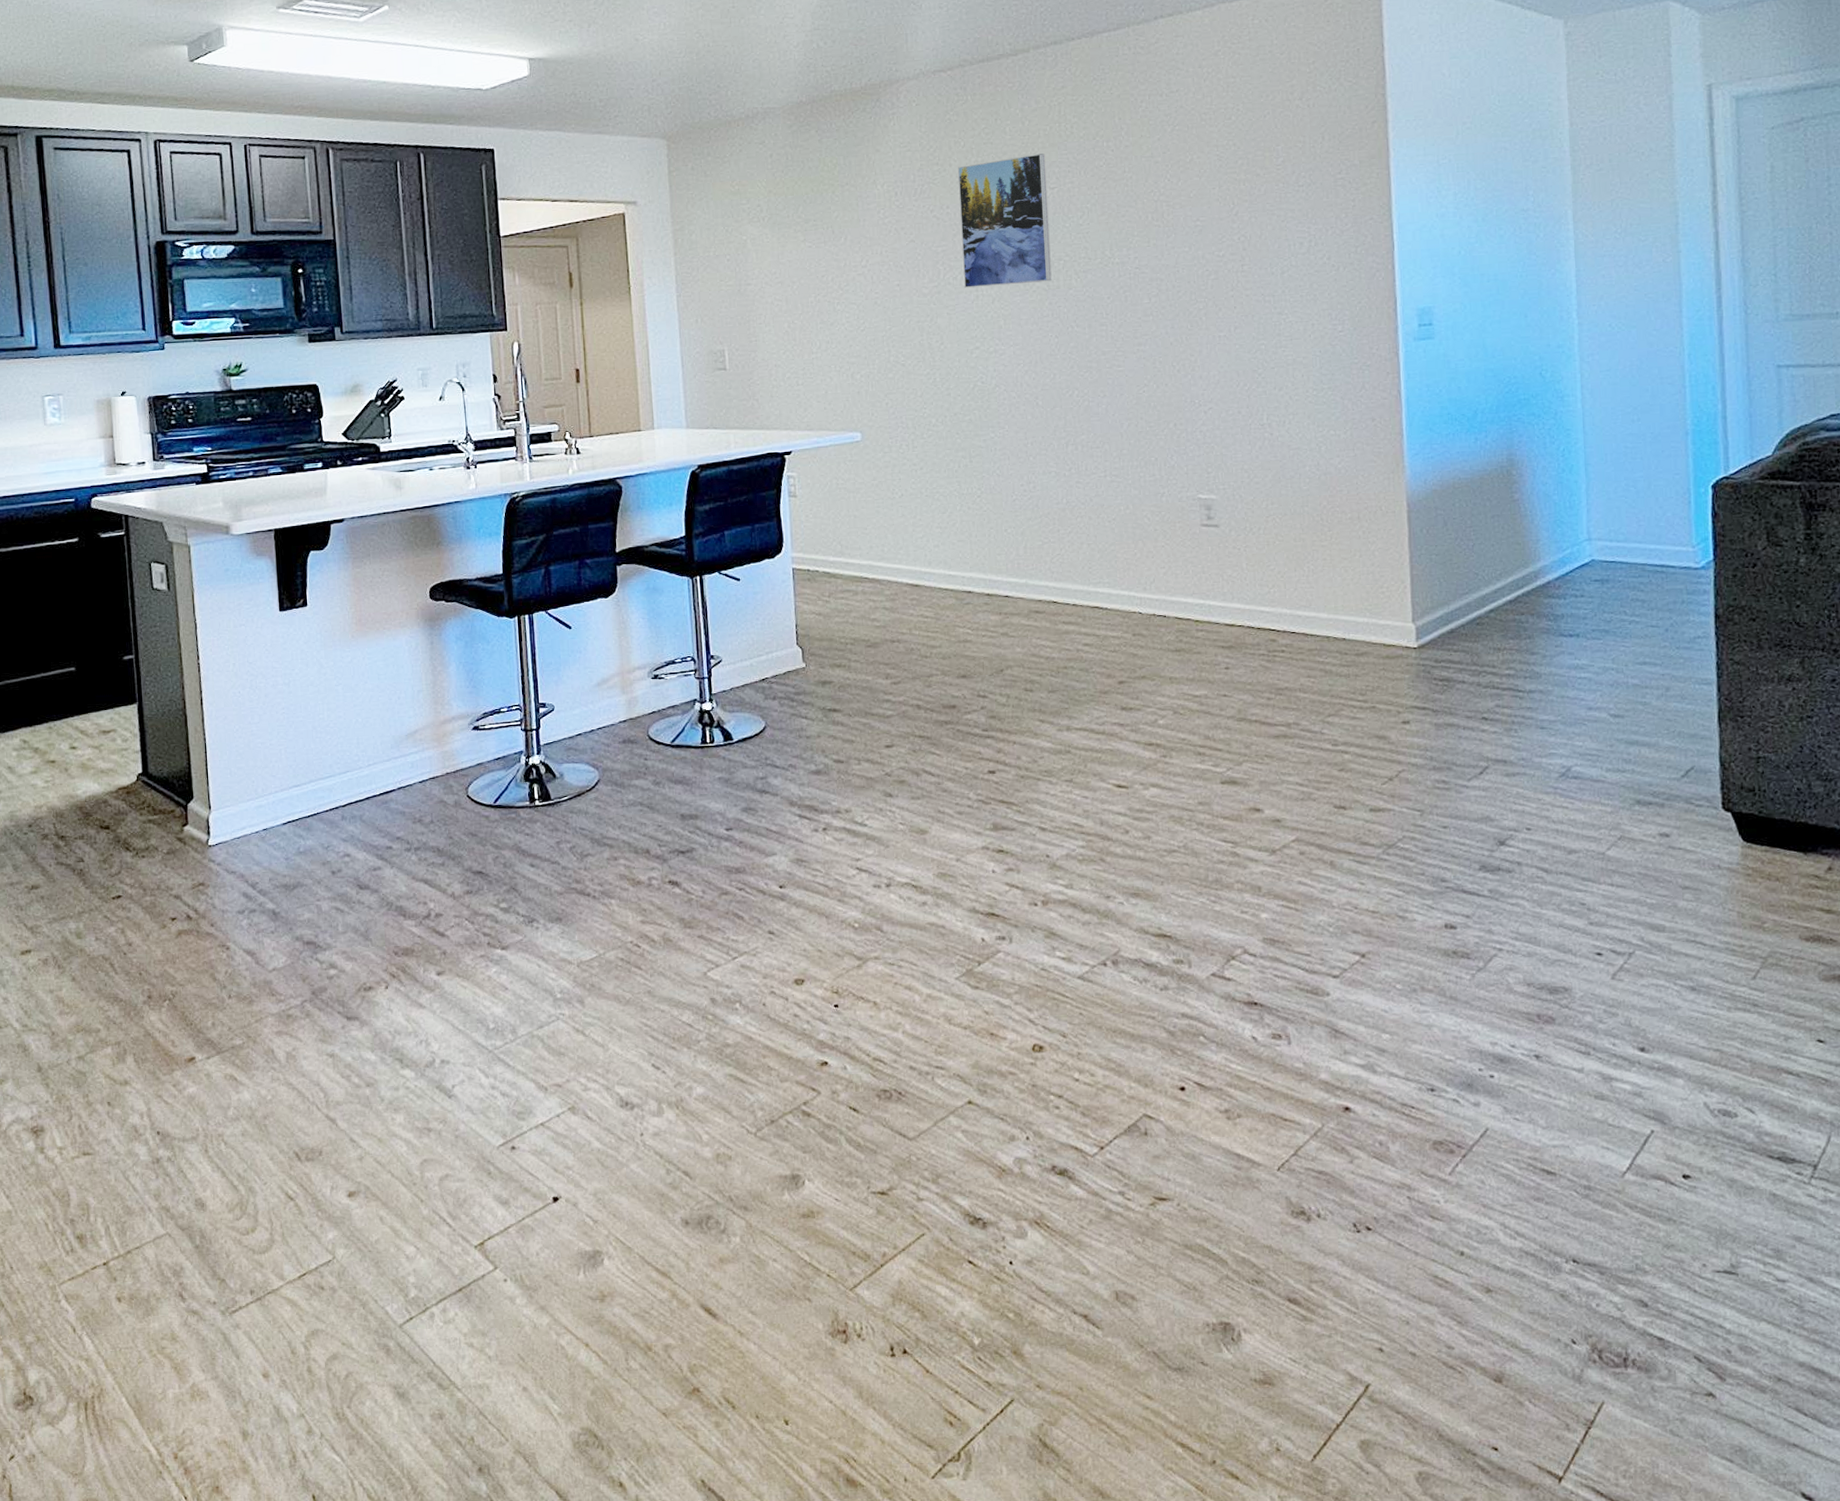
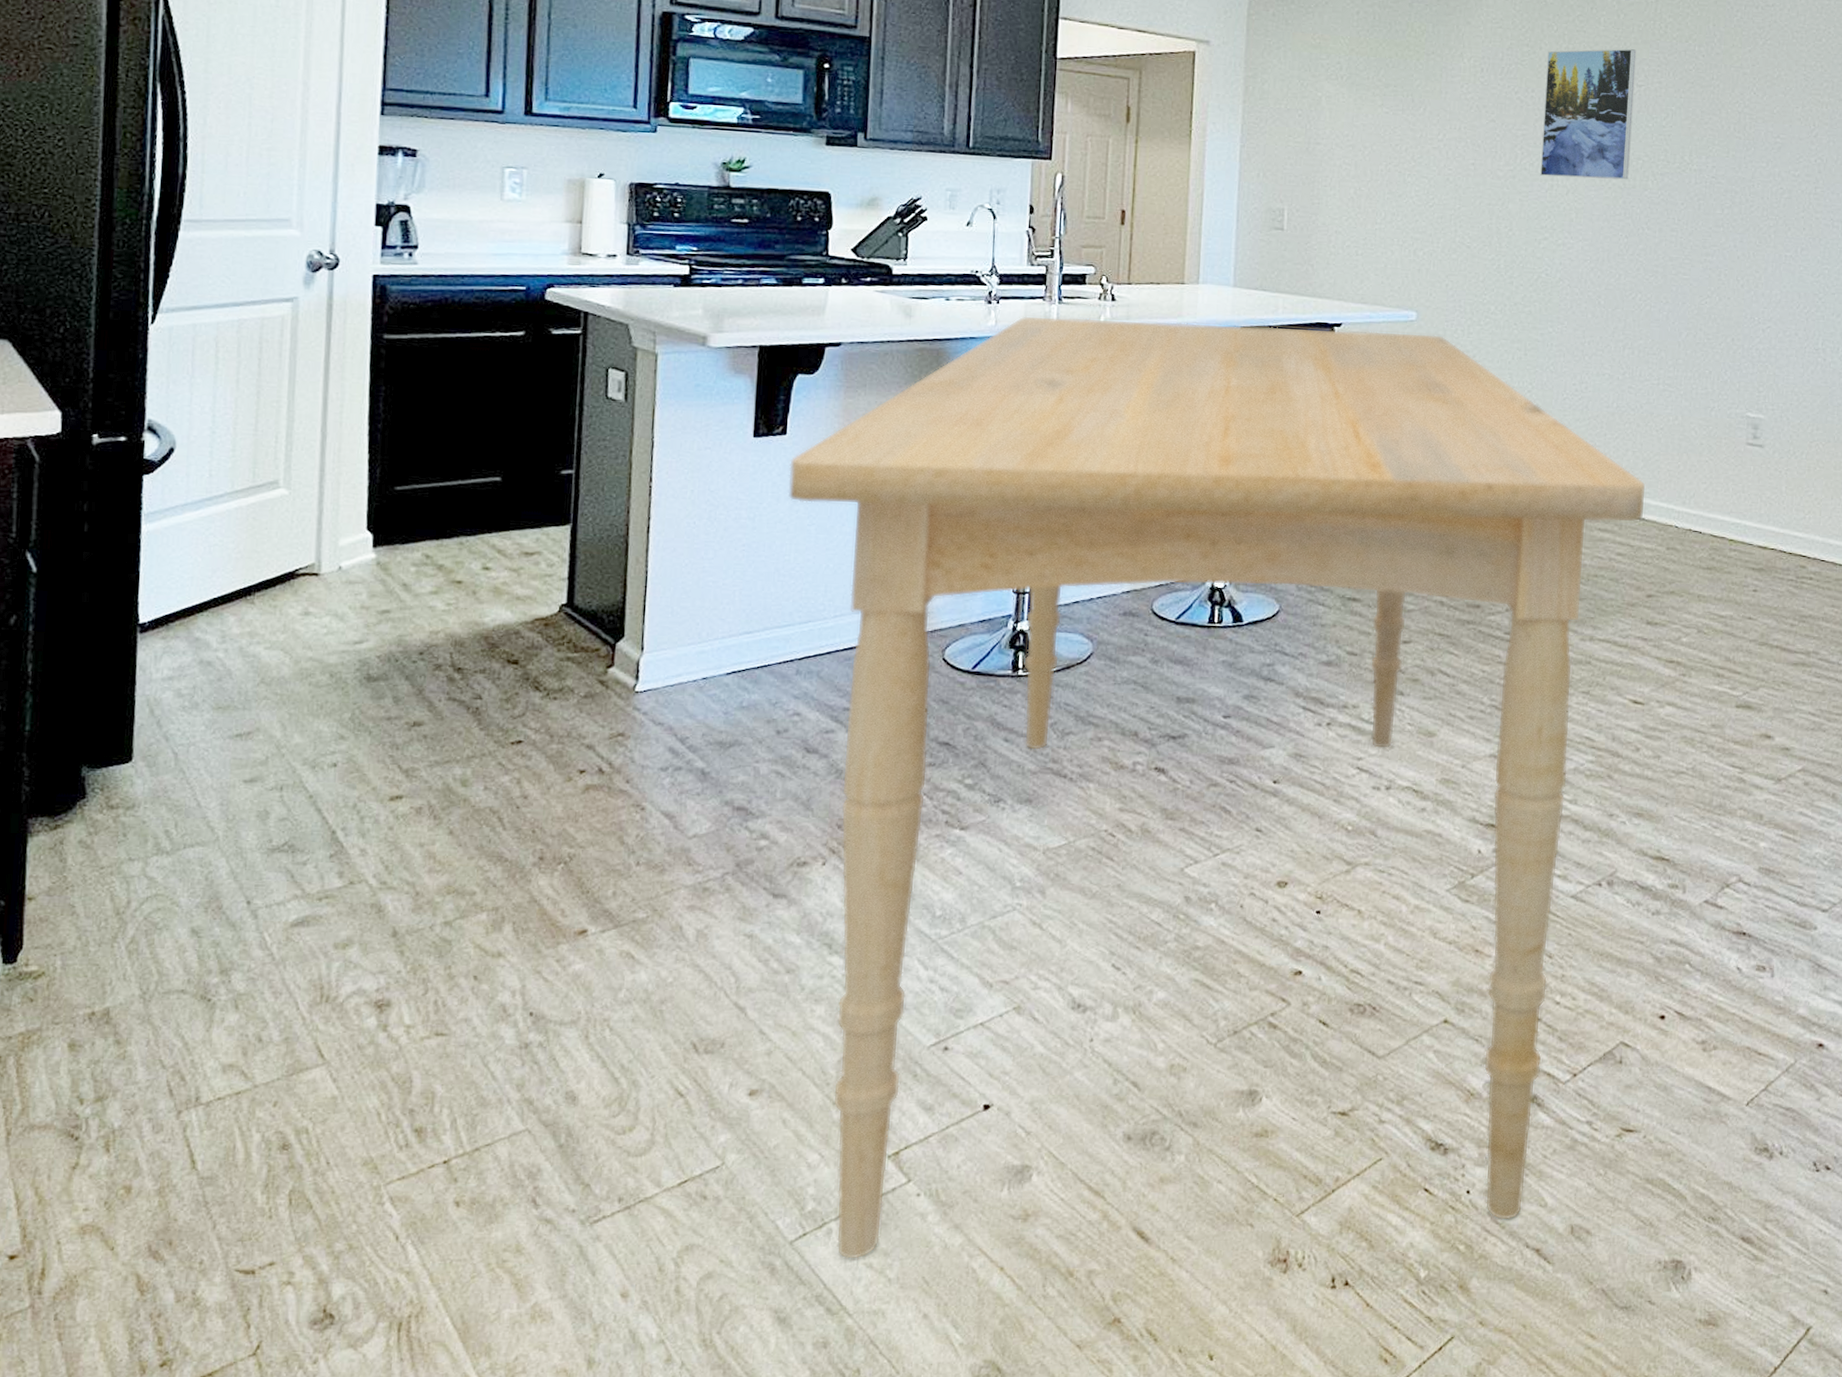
dining table: none [313,451,1106,1341] -> present [788,315,1646,1260]

